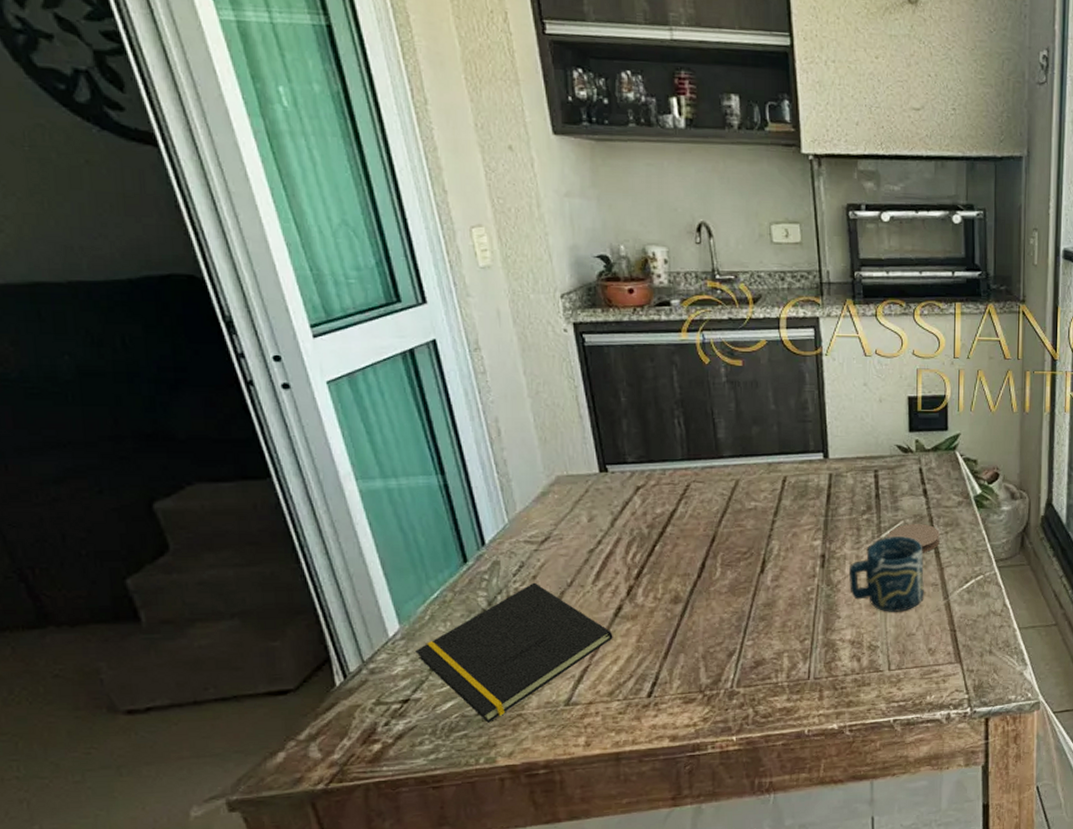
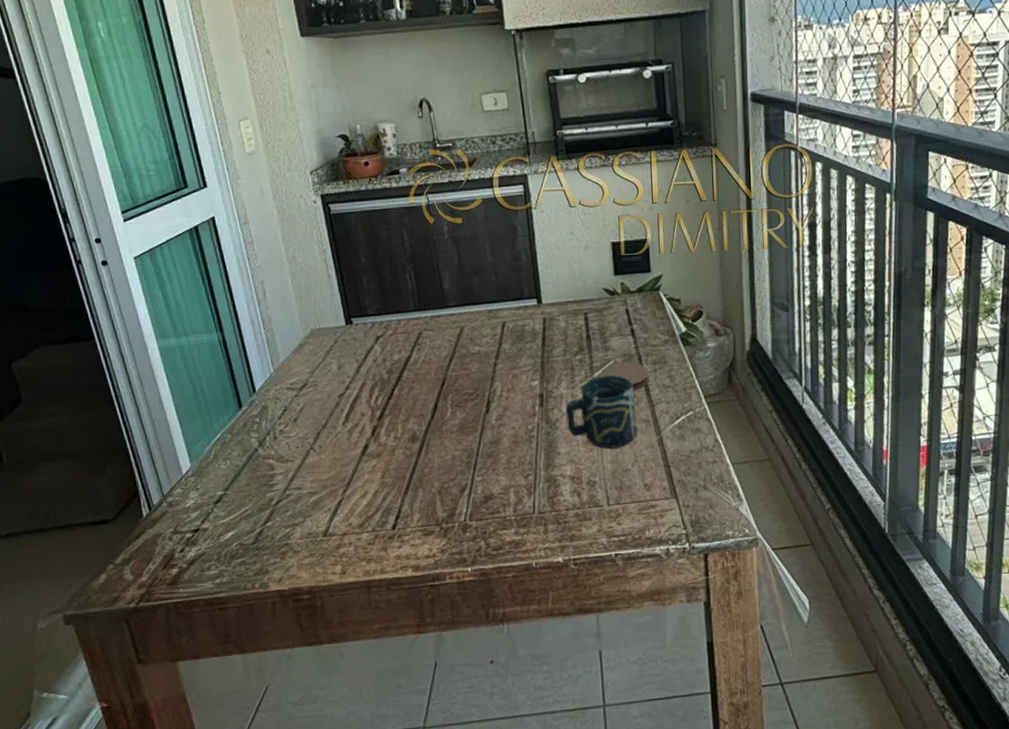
notepad: present [415,582,613,723] -> none [203,424,362,551]

